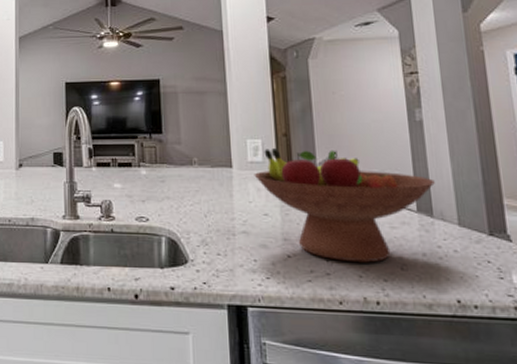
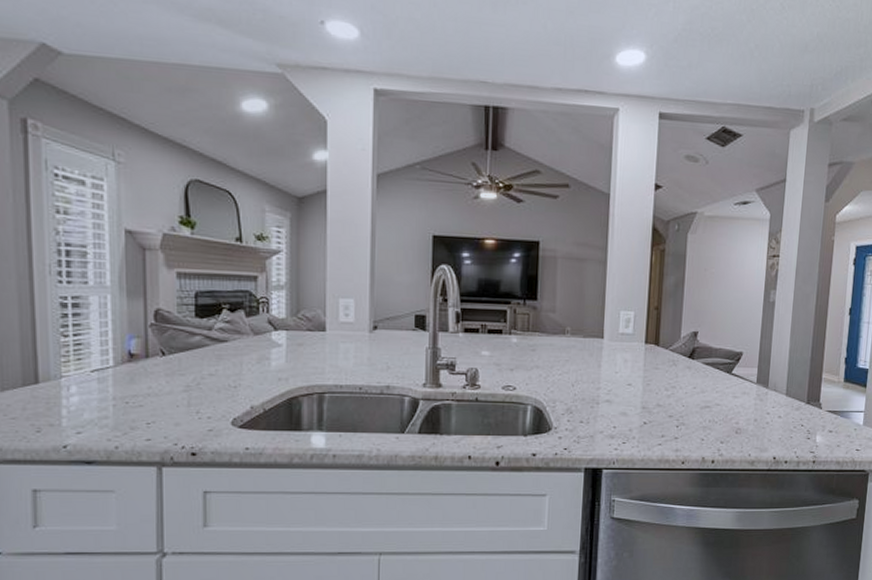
fruit bowl: present [254,147,435,263] -> none [623,320,775,428]

